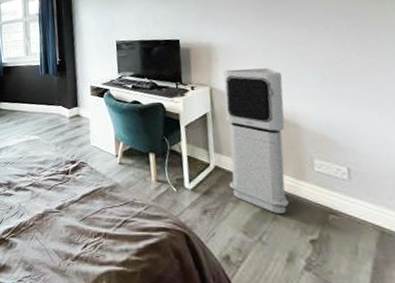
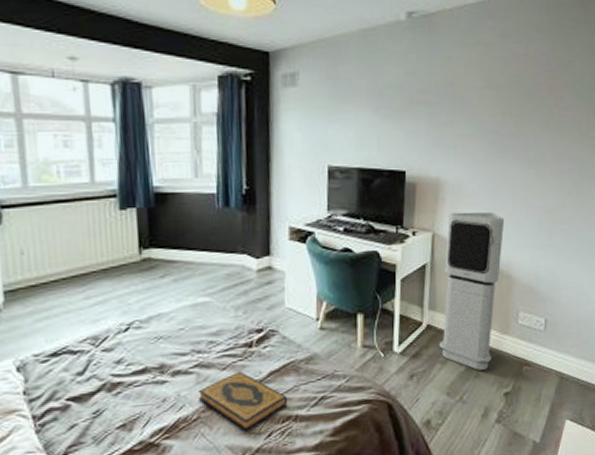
hardback book: none [33,192,98,241] -> present [199,371,288,432]

